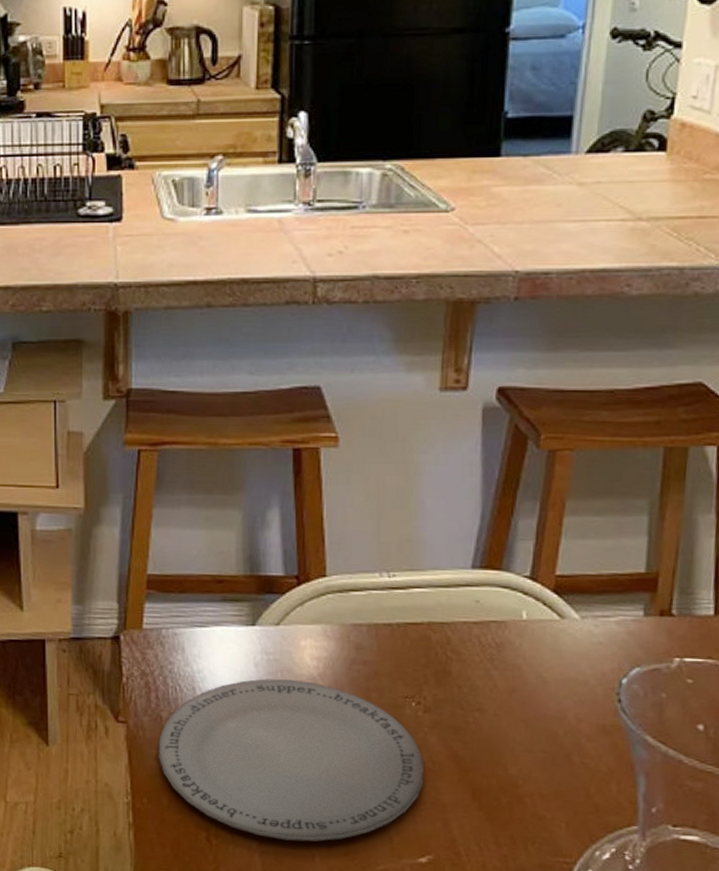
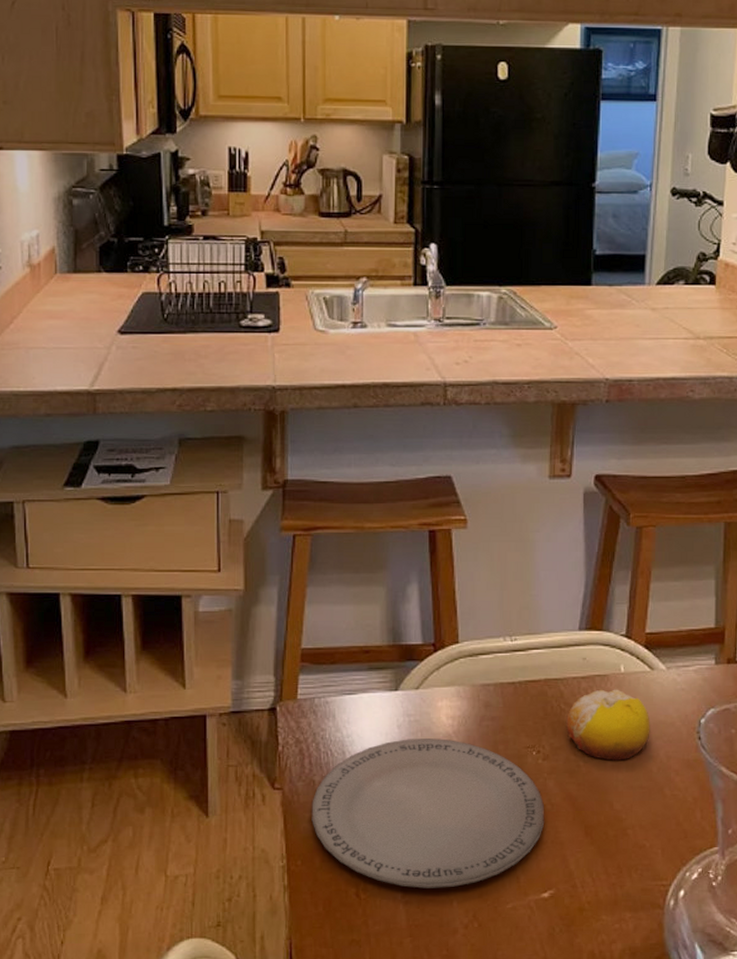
fruit: none [453,637,558,720] -> present [566,689,650,761]

